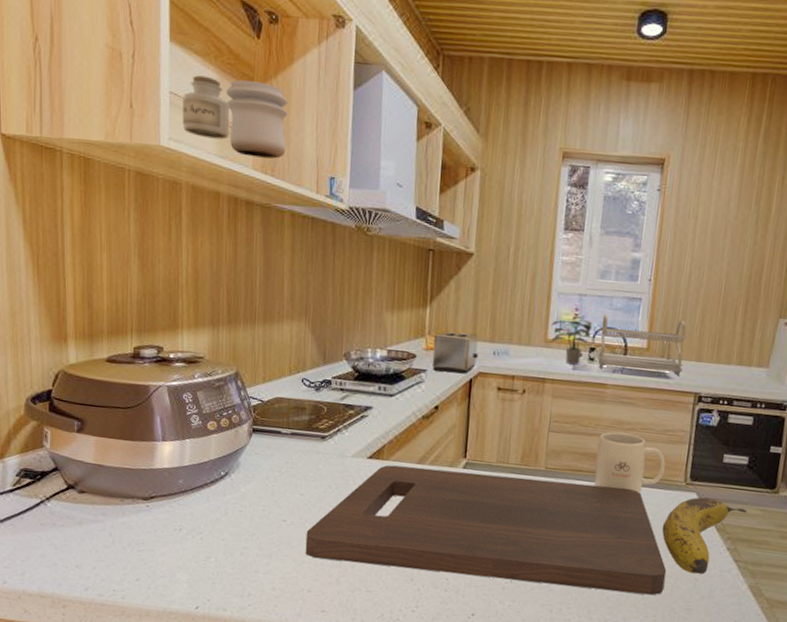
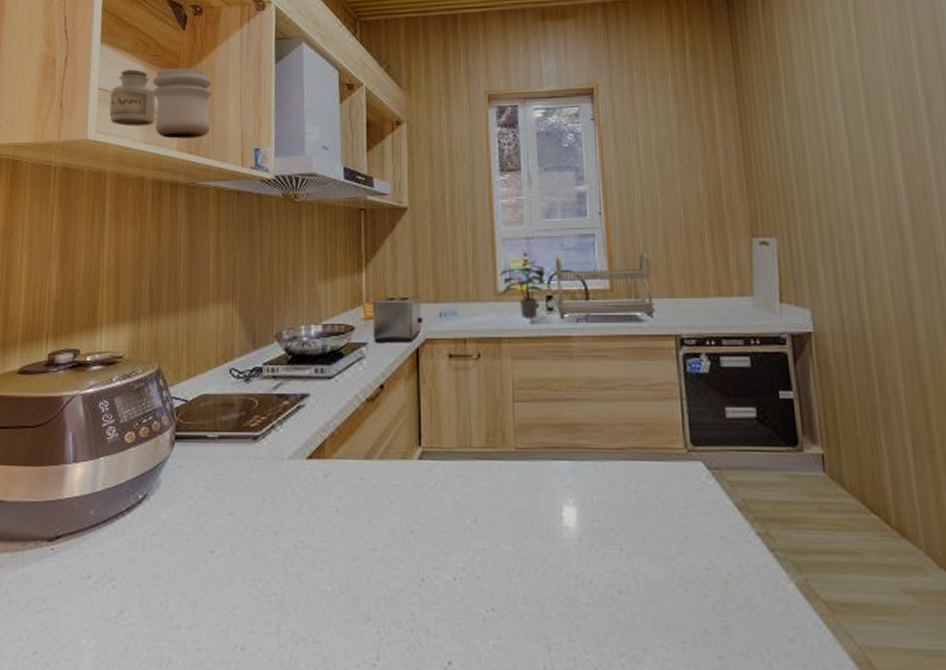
cutting board: present [305,465,667,595] -> none [237,463,689,611]
mug: present [594,432,666,494] -> none [572,394,659,470]
fruit: present [662,497,748,574] -> none [669,466,771,575]

